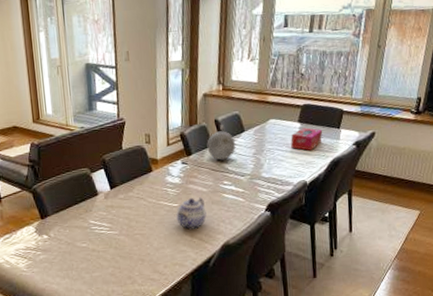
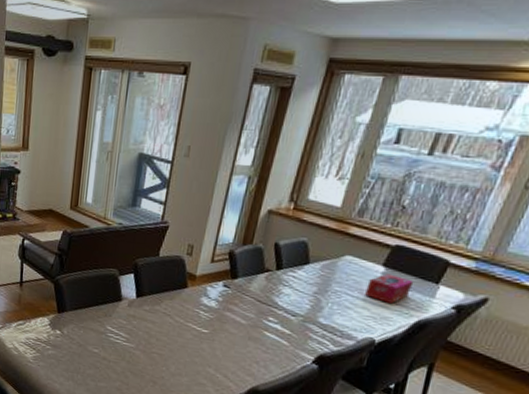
teapot: present [176,197,207,230] -> none [202,327,240,364]
decorative ball: present [207,125,236,161] -> none [257,250,295,293]

